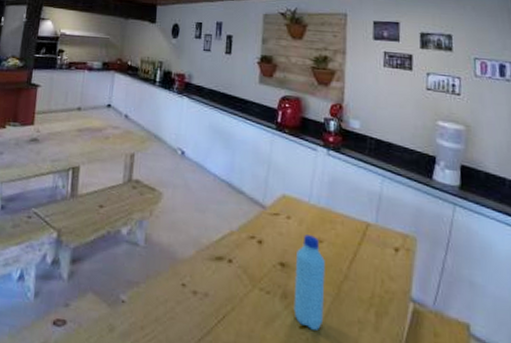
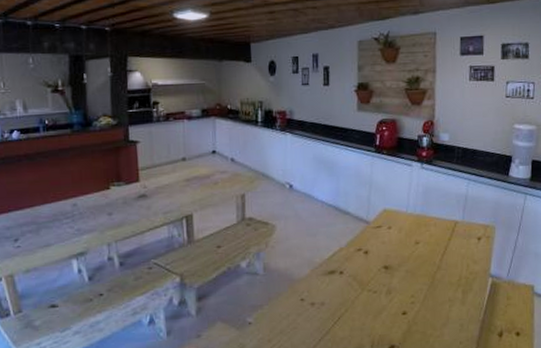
water bottle: present [293,234,325,330] -> none [396,239,422,314]

